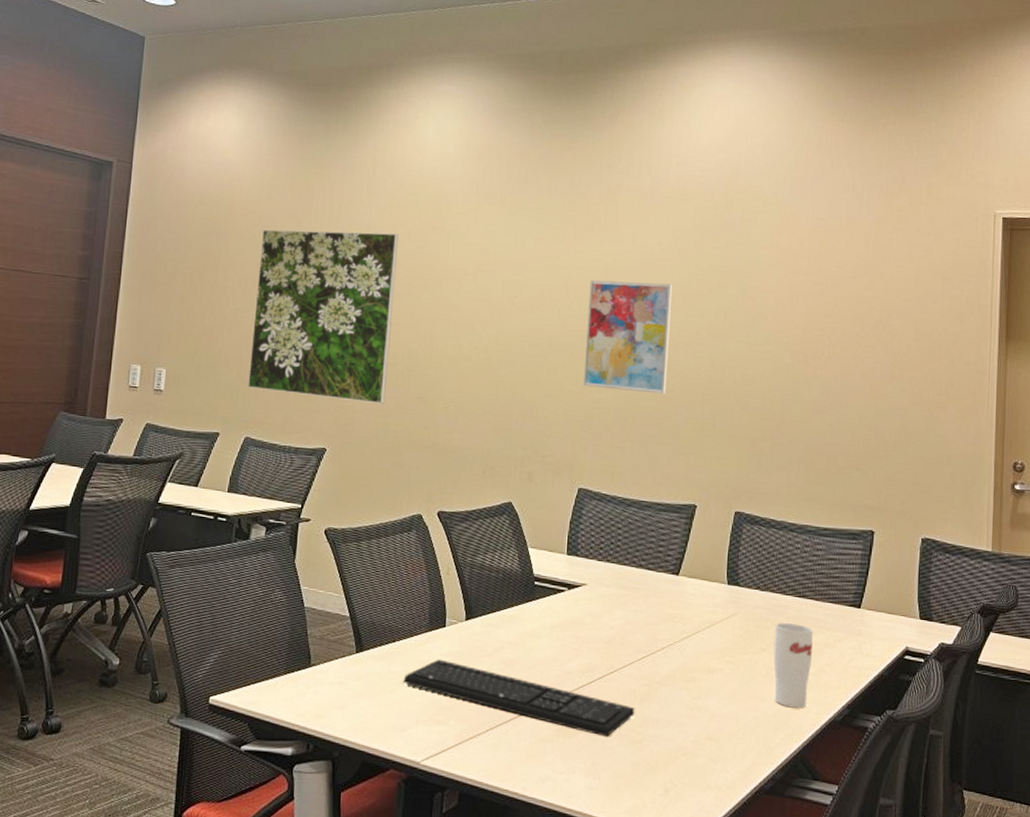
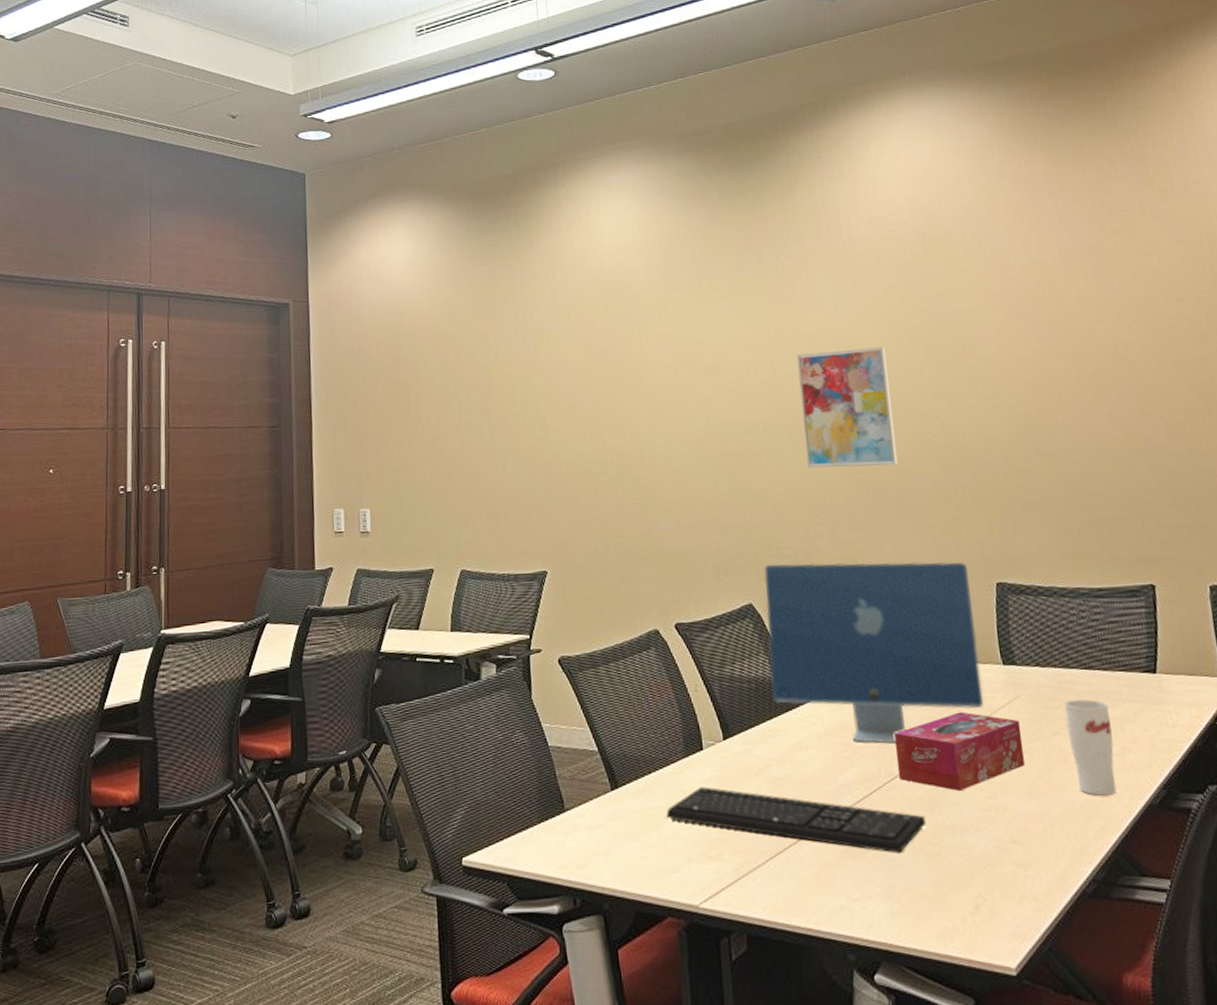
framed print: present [248,229,399,404] -> none [449,334,601,518]
computer monitor: none [516,468,711,642] -> present [764,561,984,744]
tissue box: none [617,621,734,689] -> present [895,712,1024,791]

